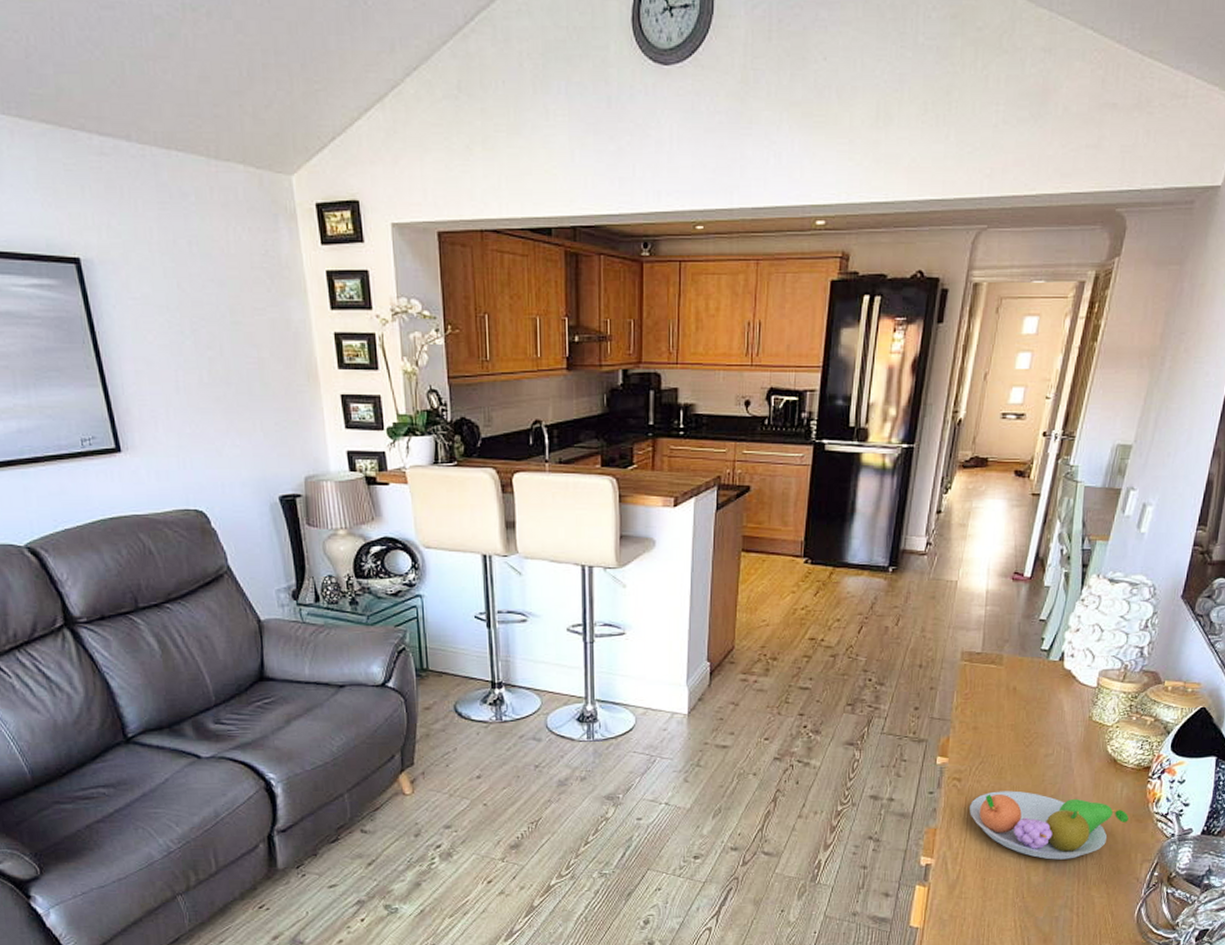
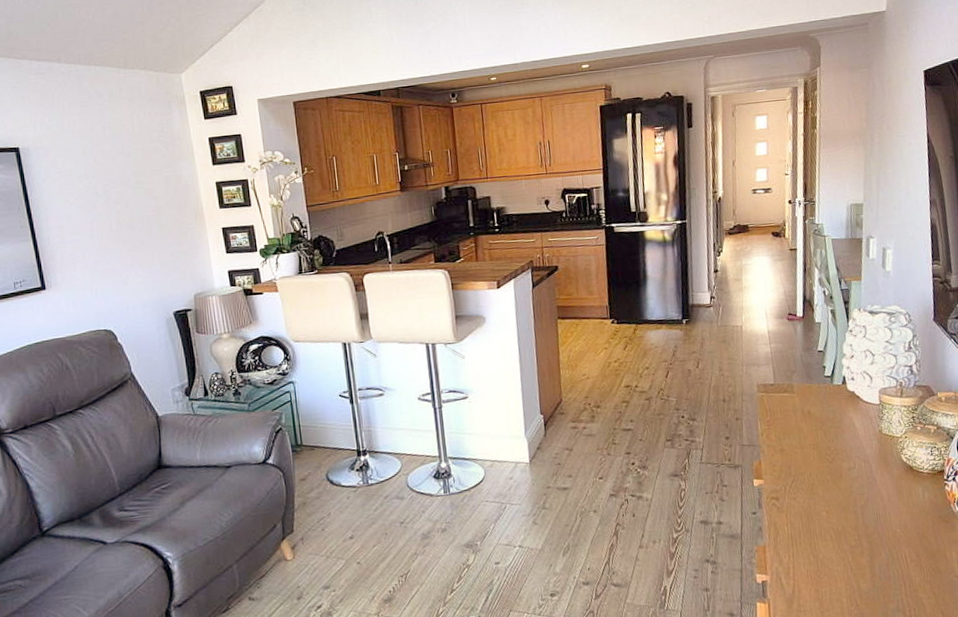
fruit bowl: present [969,790,1129,860] -> none [790,504,936,566]

